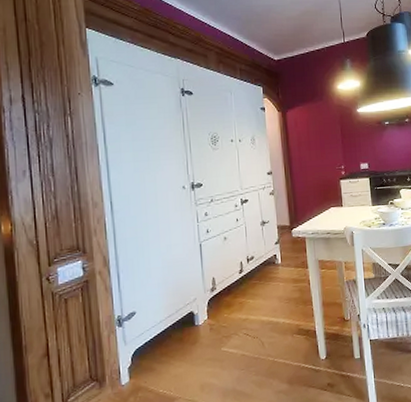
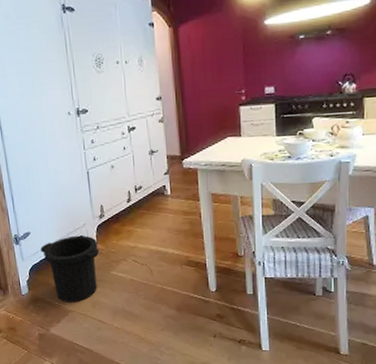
trash can: none [146,311,210,389] -> present [40,235,99,302]

